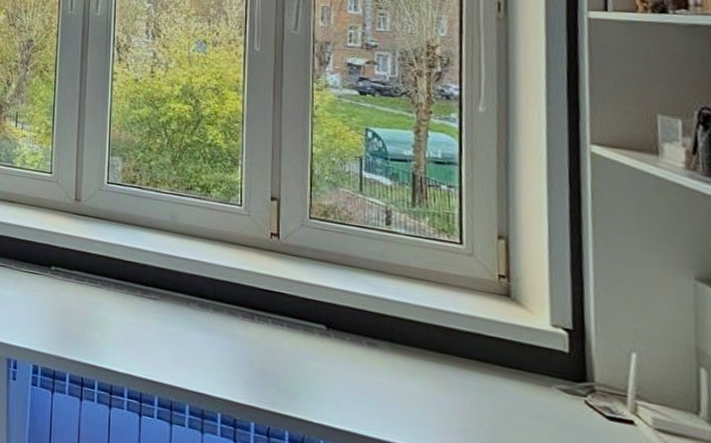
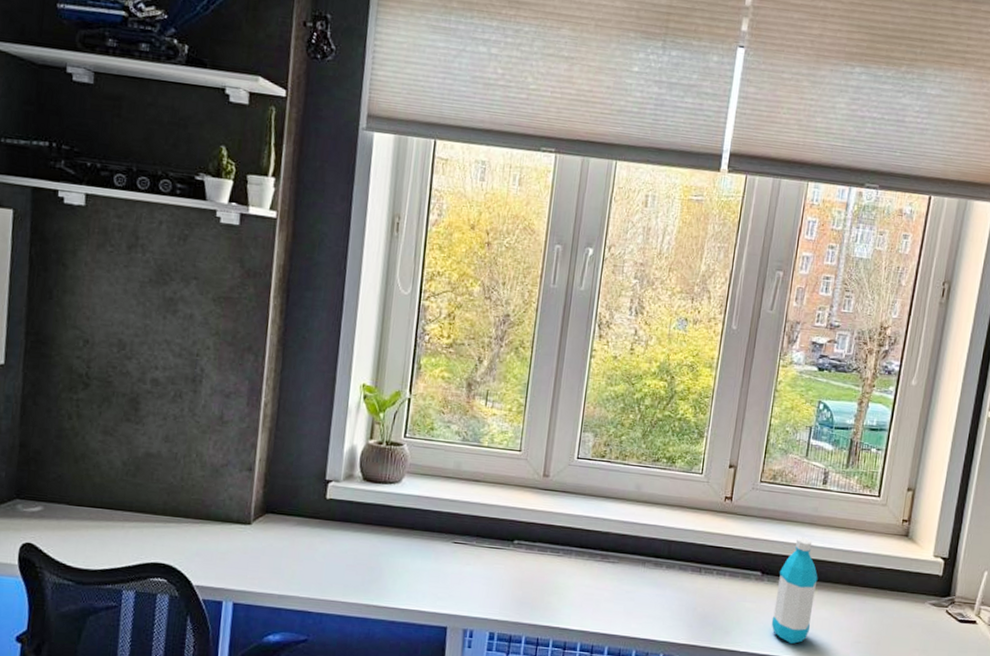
water bottle: none [347,286,399,422] -> present [771,537,818,645]

